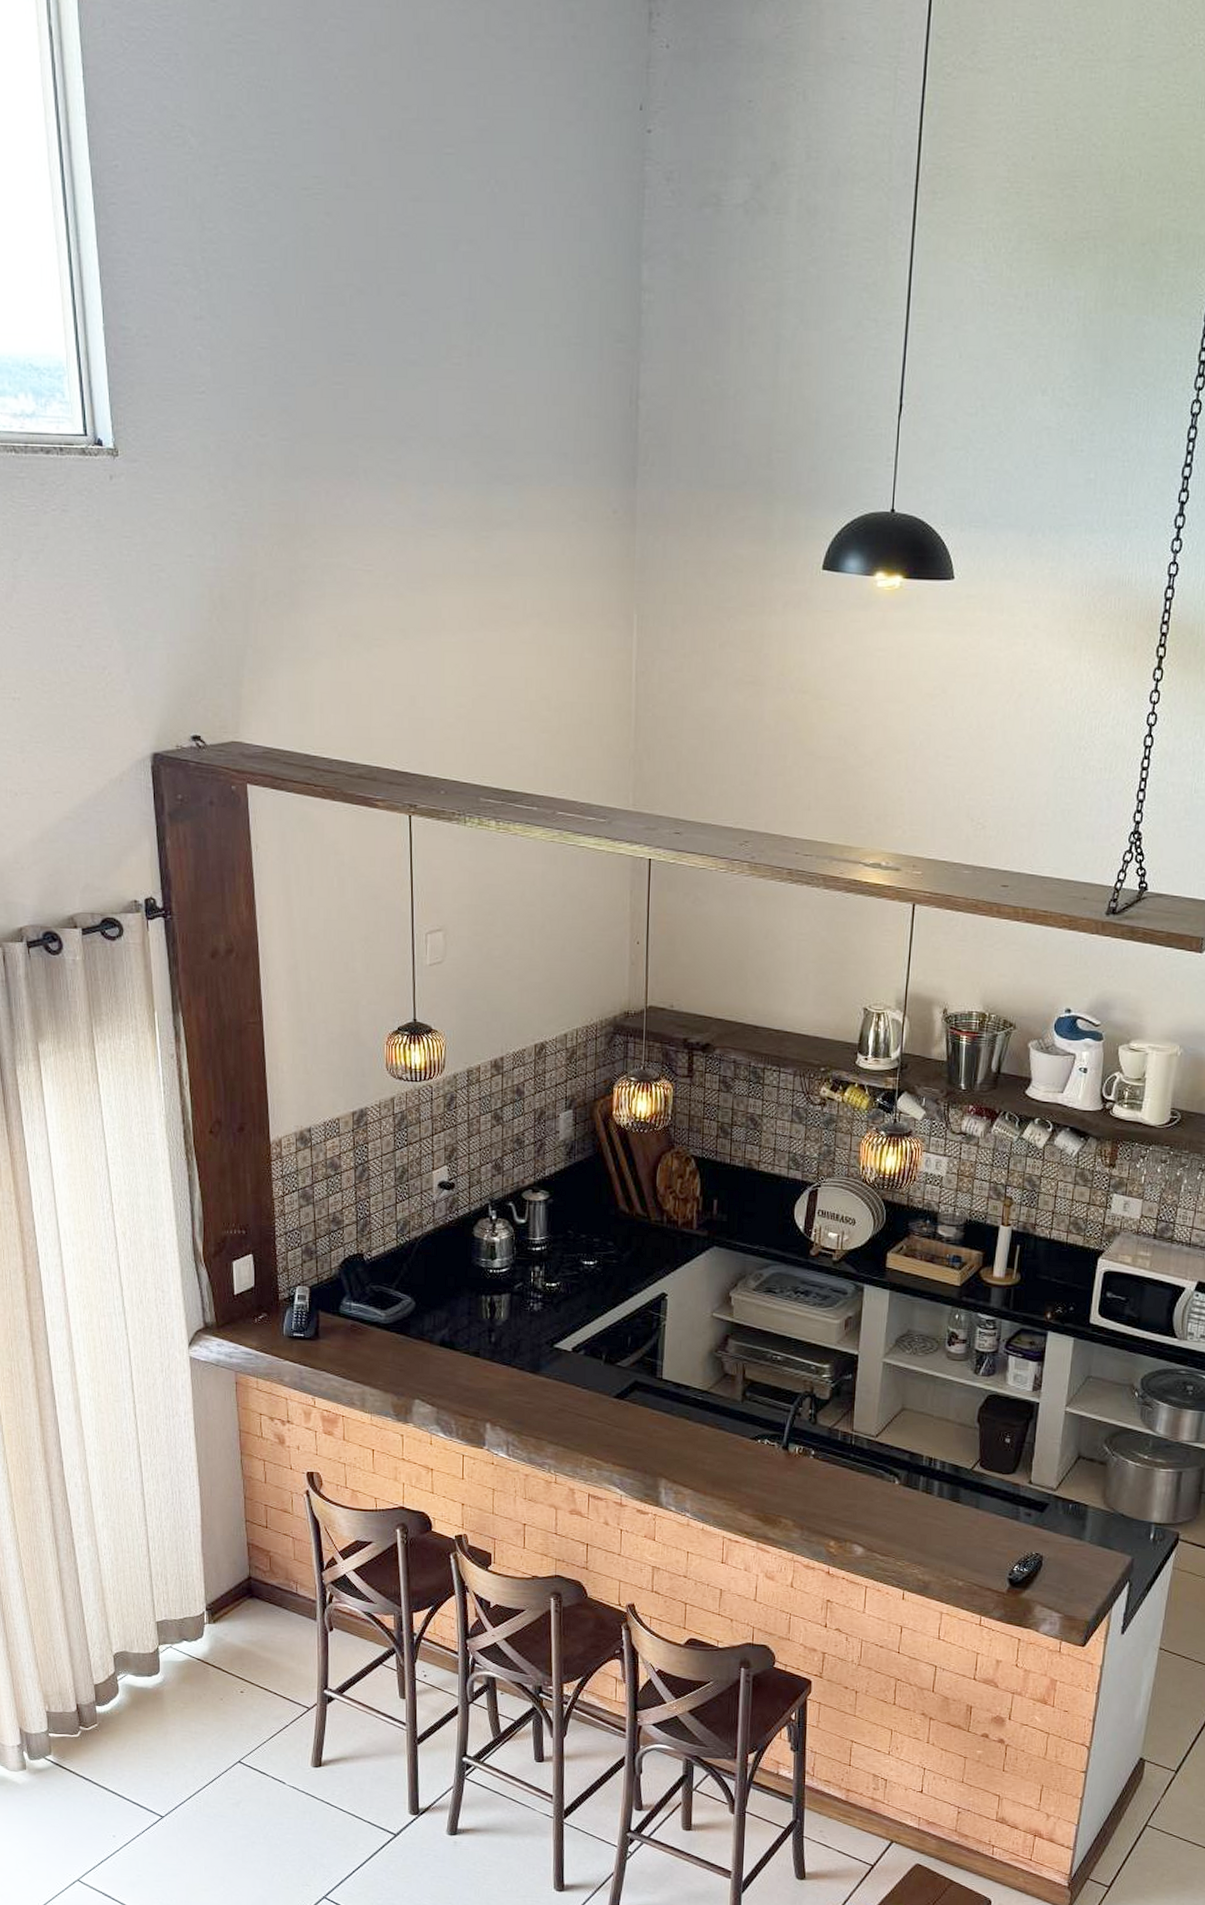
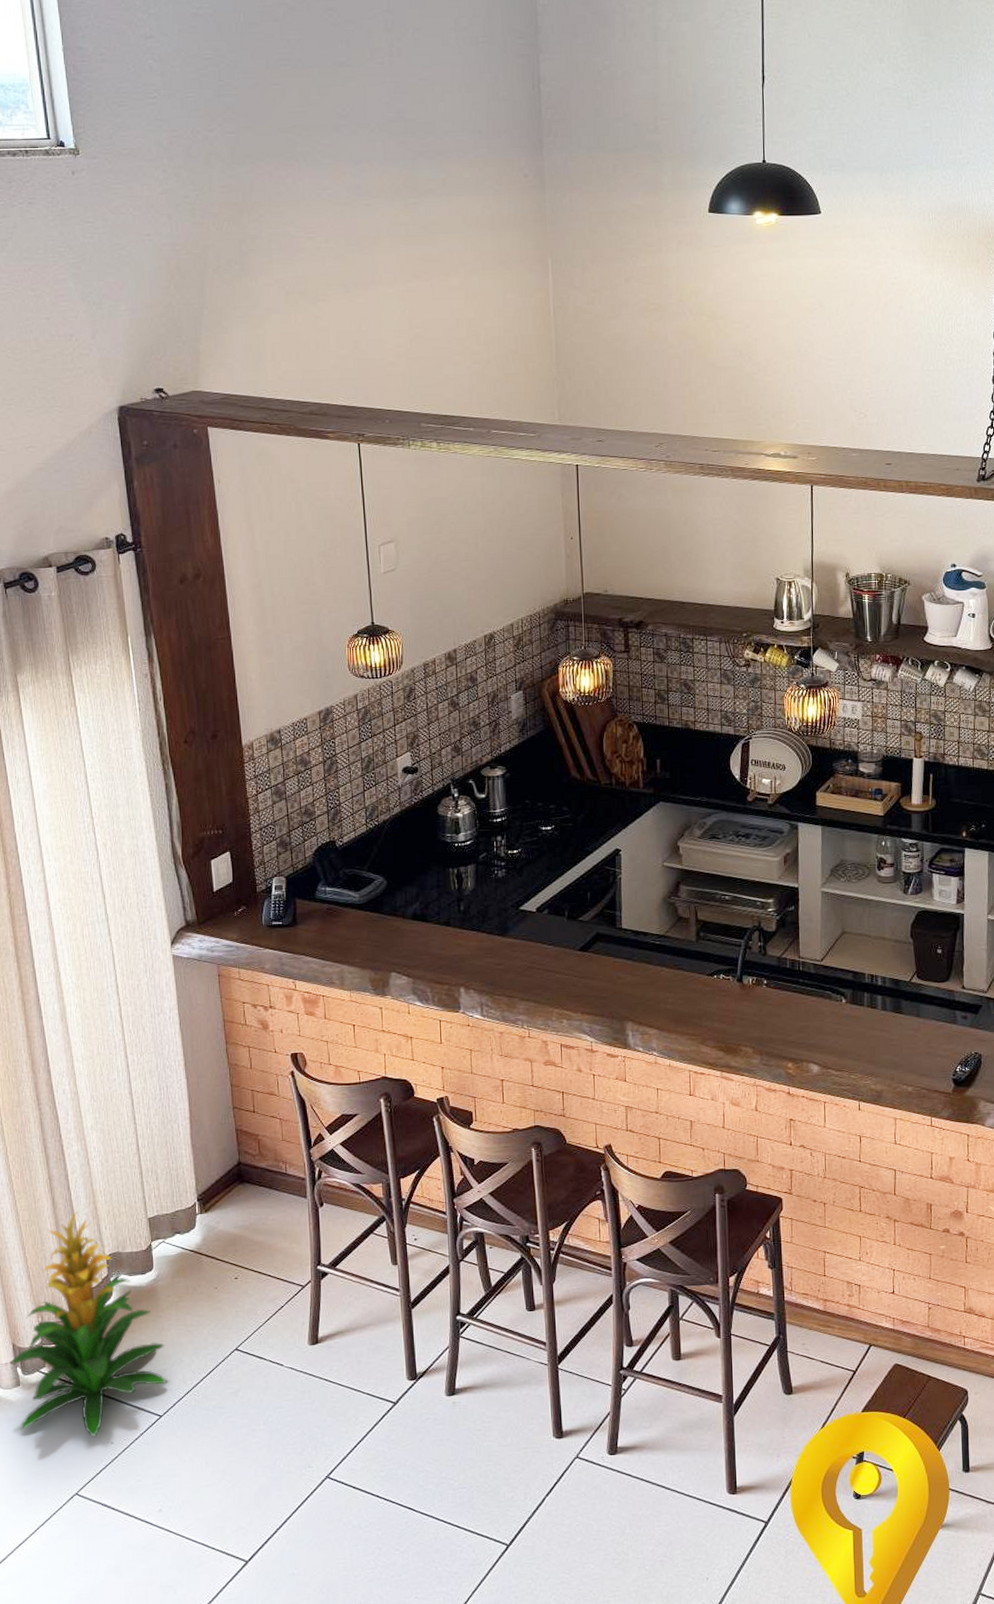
indoor plant: none [18,1606,170,1829] -> present [11,1211,167,1437]

